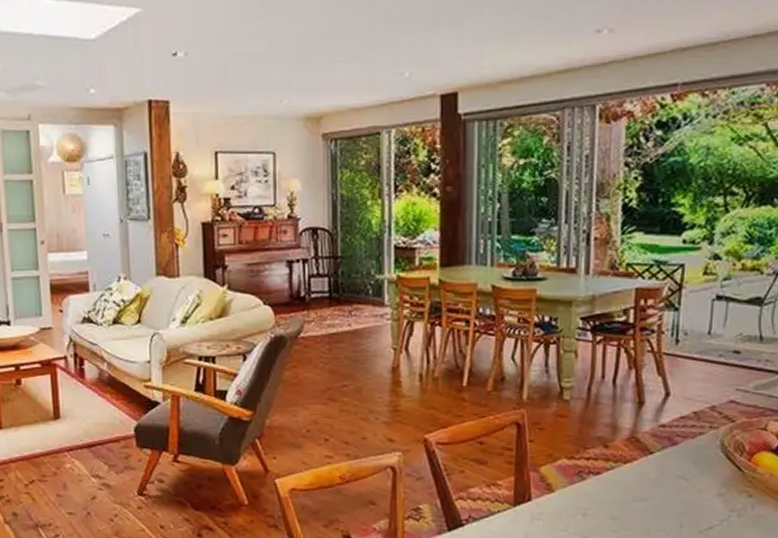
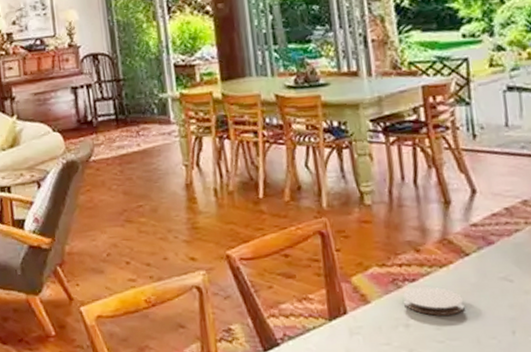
coaster: none [586,480,641,507] -> present [403,287,465,316]

